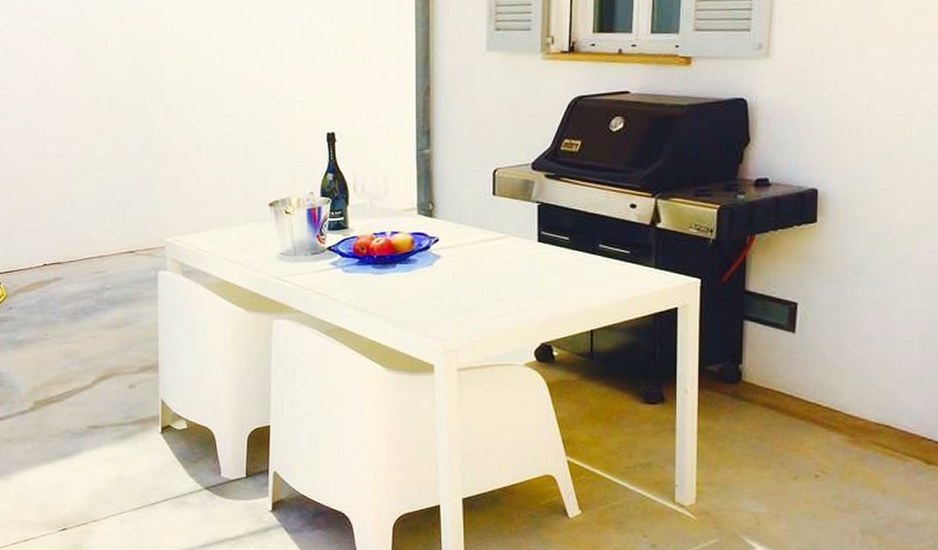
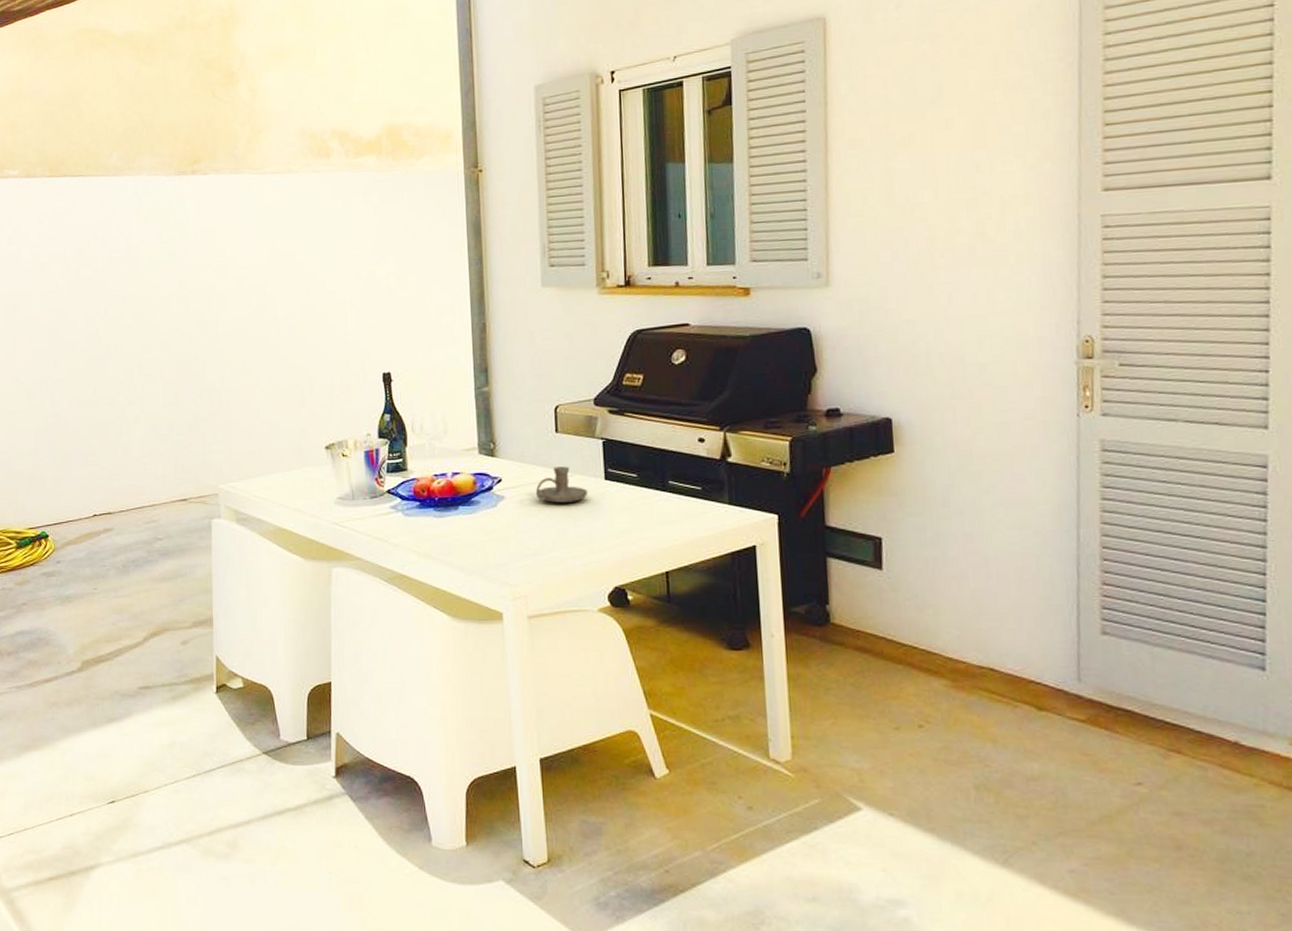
candle holder: none [471,228,522,263] -> present [536,466,589,503]

